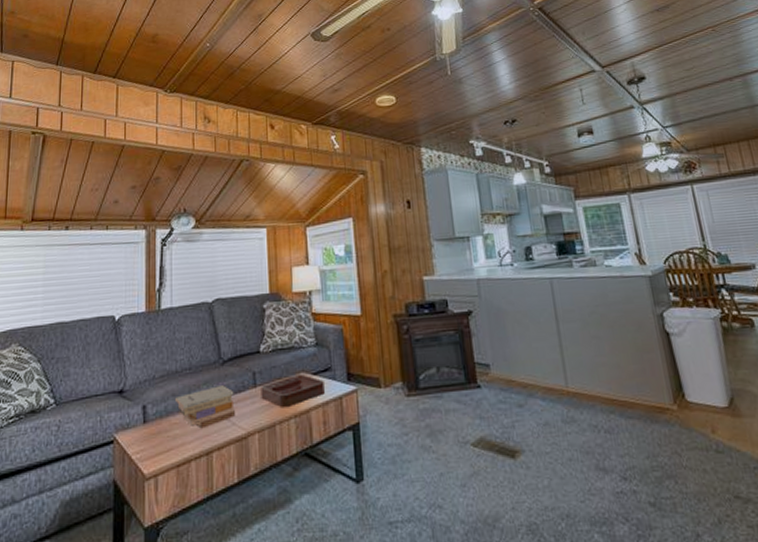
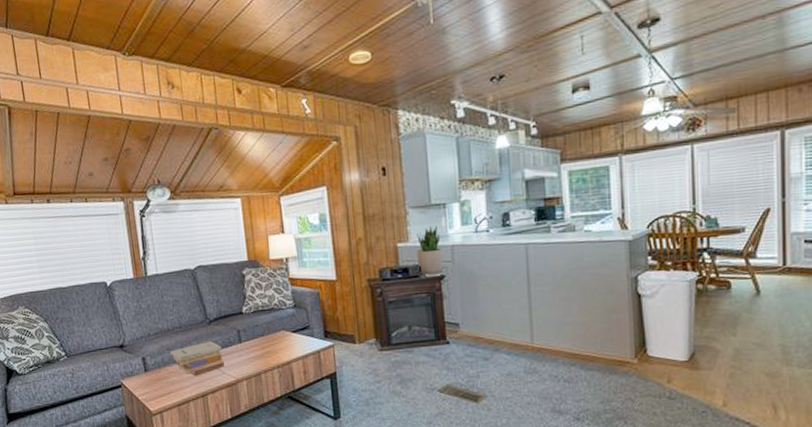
decorative tray: present [261,375,325,408] -> none [245,332,304,360]
planter: none [442,259,471,311] -> present [417,226,444,276]

